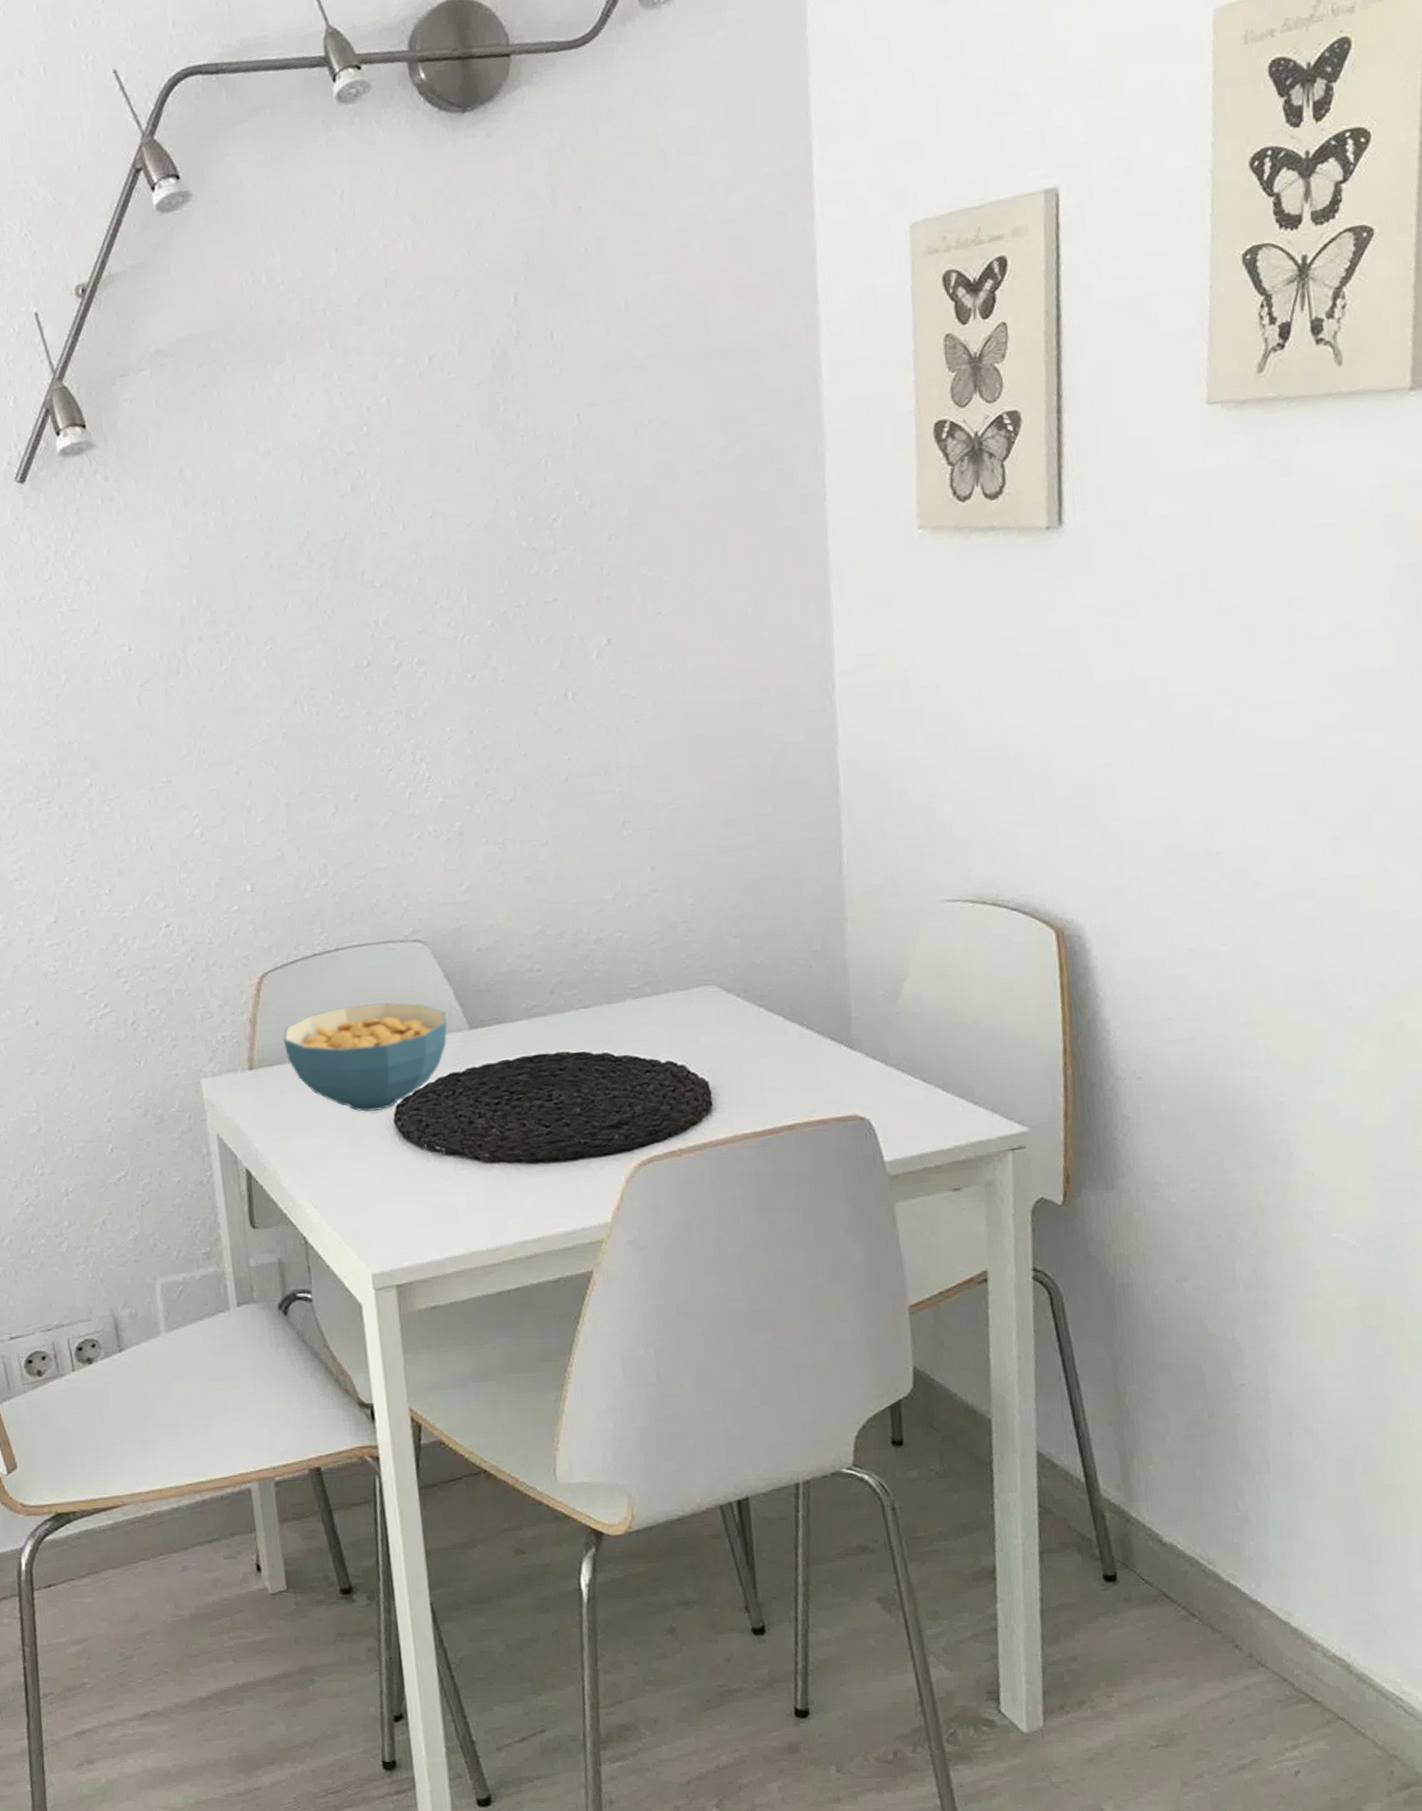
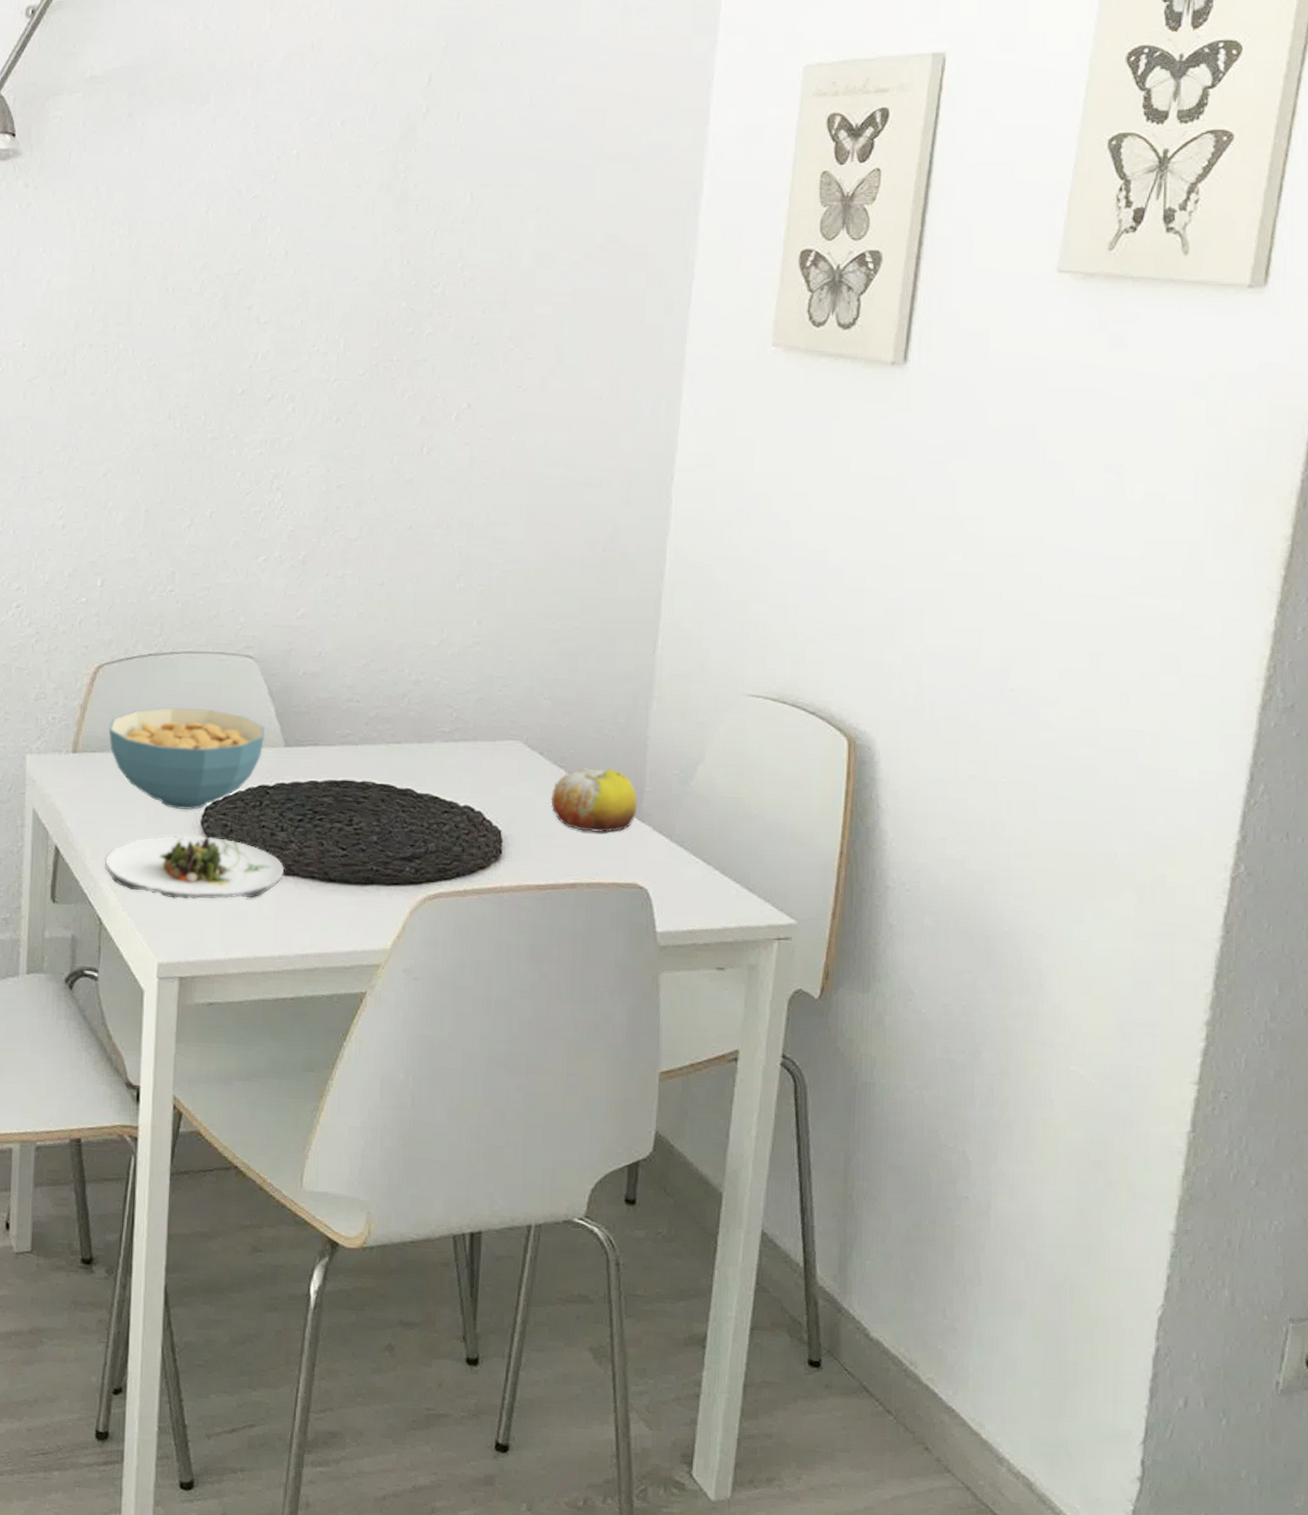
salad plate: none [300,1135,489,1205] -> present [105,835,285,899]
fruit: none [755,999,847,1069] -> present [550,768,638,832]

